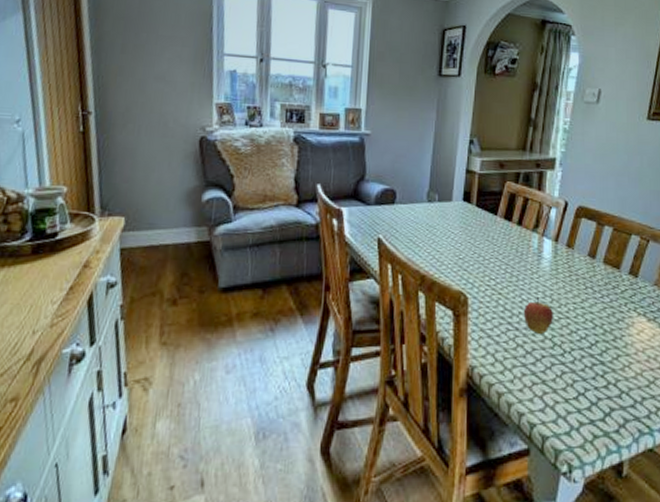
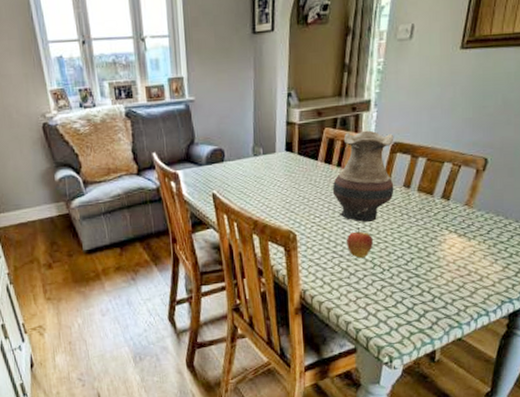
vase: none [511,189,579,292] -> present [332,130,394,222]

